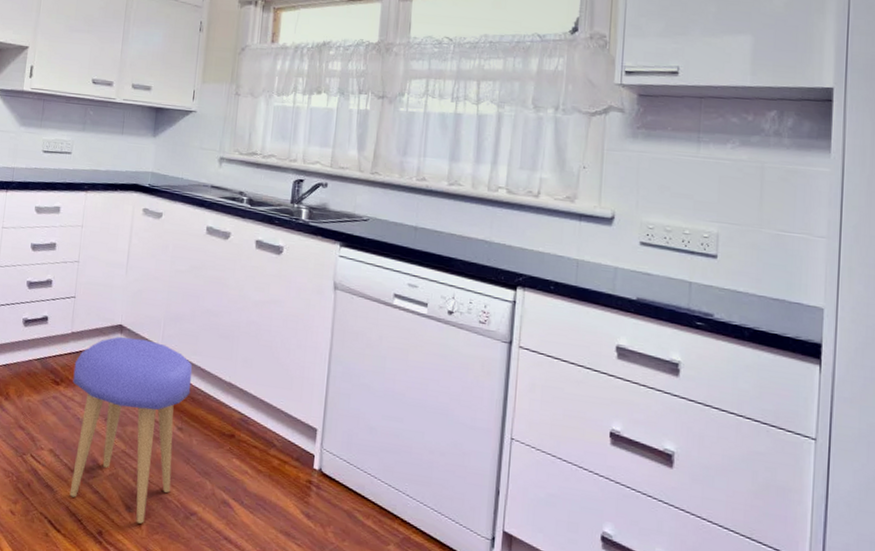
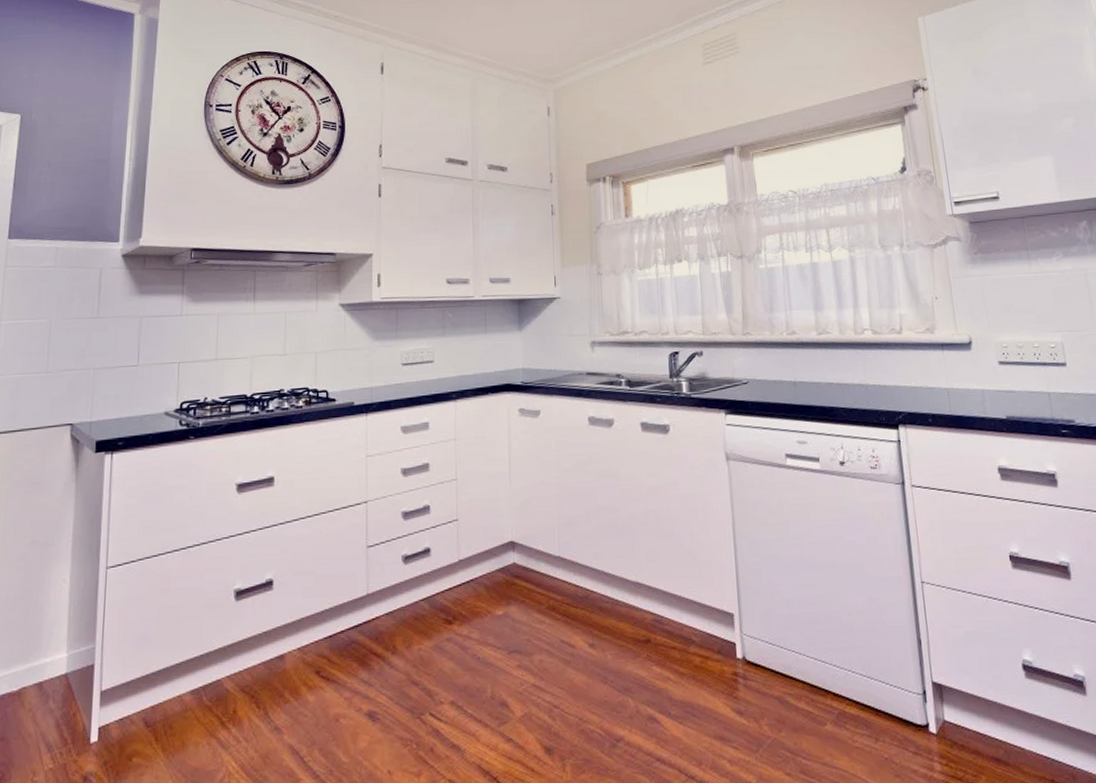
stool: present [69,337,193,524] -> none [466,552,597,765]

